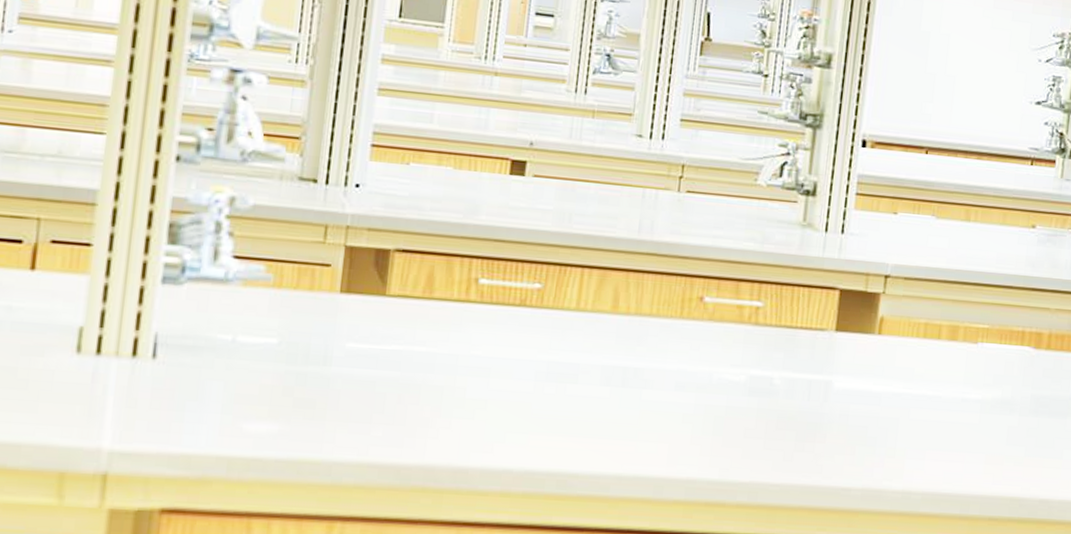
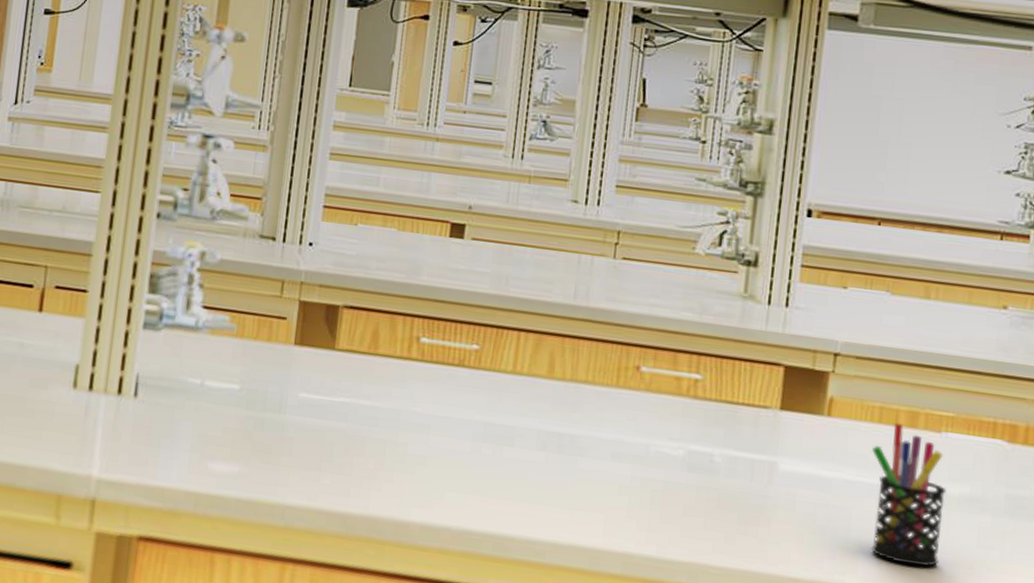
pen holder: none [915,337,982,467] -> present [871,422,947,567]

